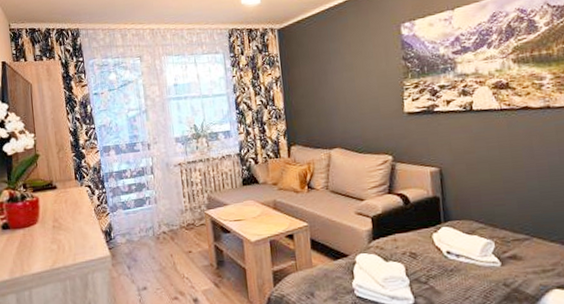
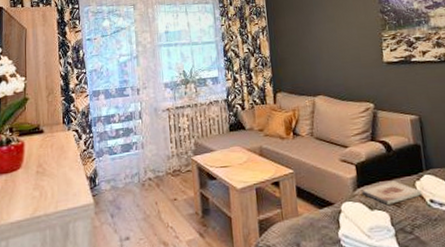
wooden plaque: none [377,232,439,256] -> present [362,180,422,205]

